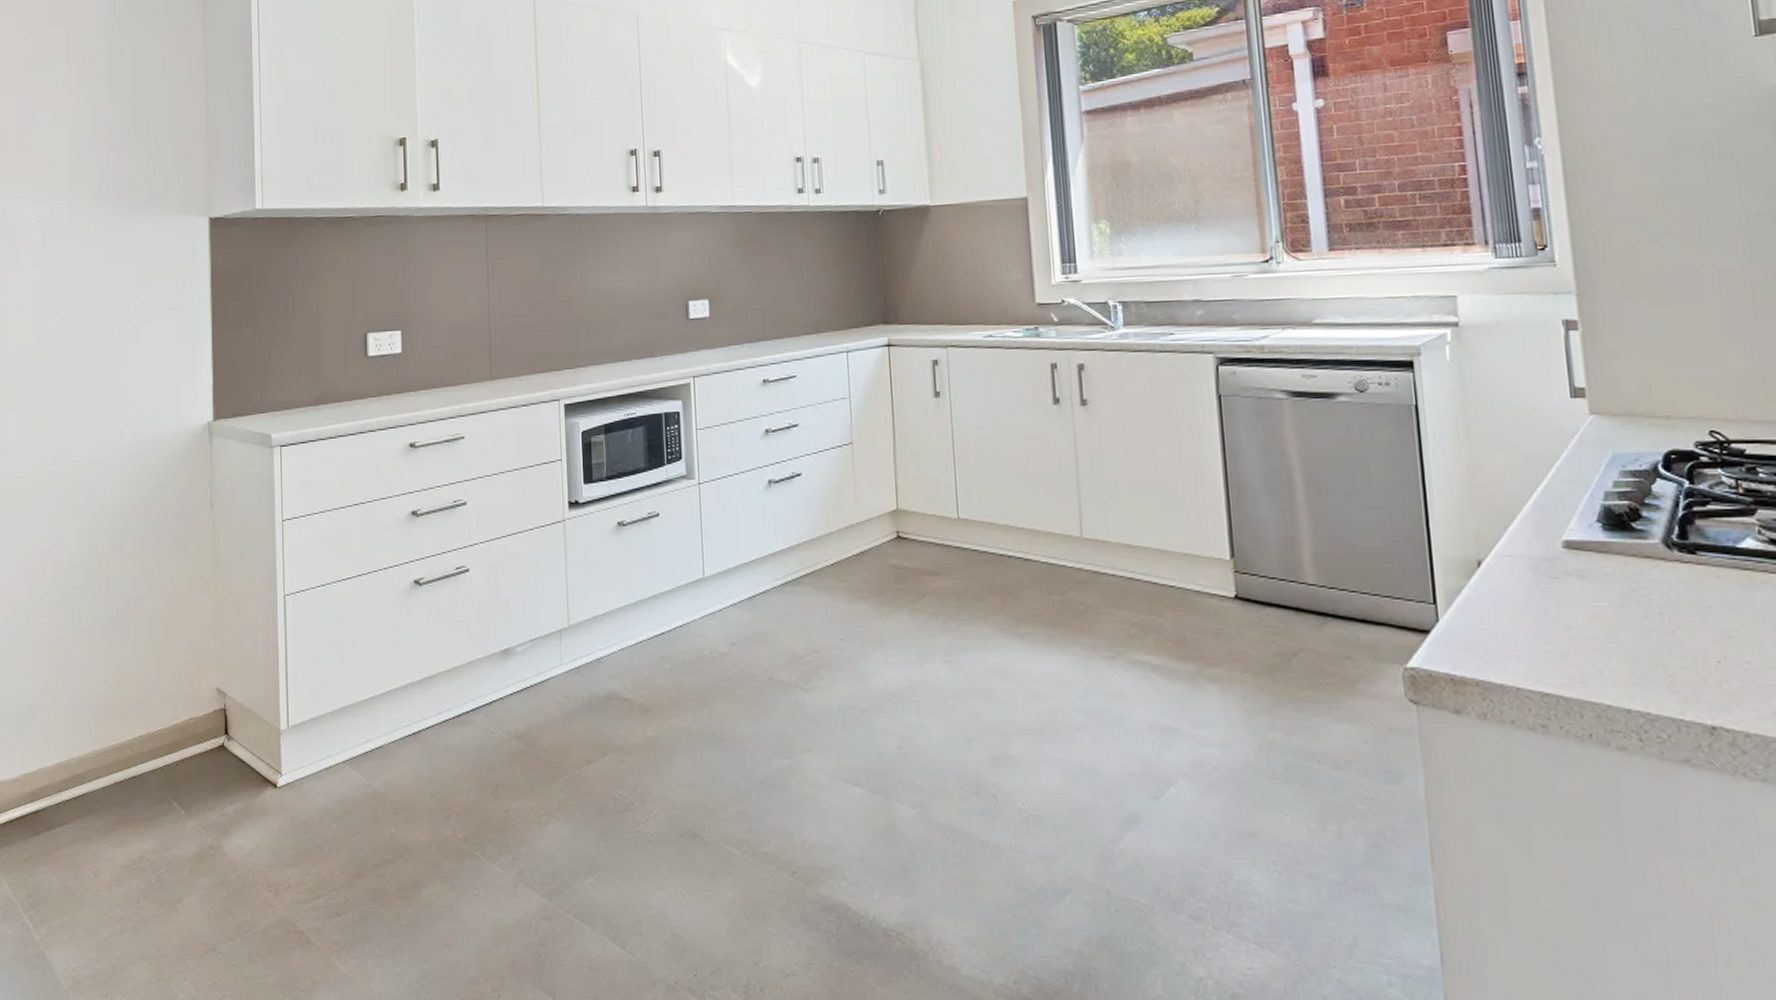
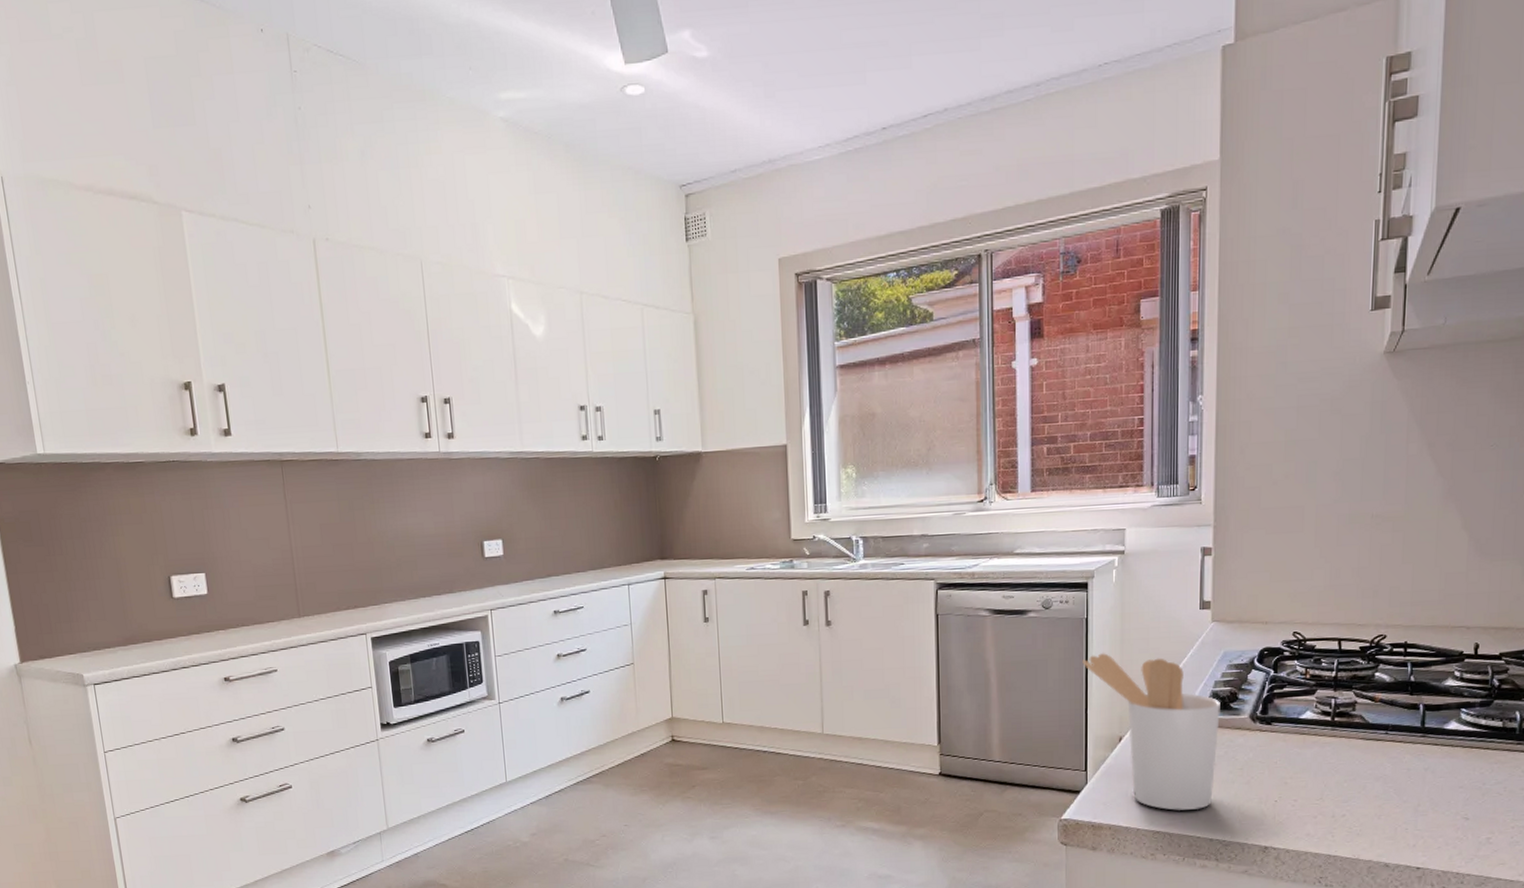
utensil holder: none [1415,450,1622,666] -> present [1082,653,1220,811]

